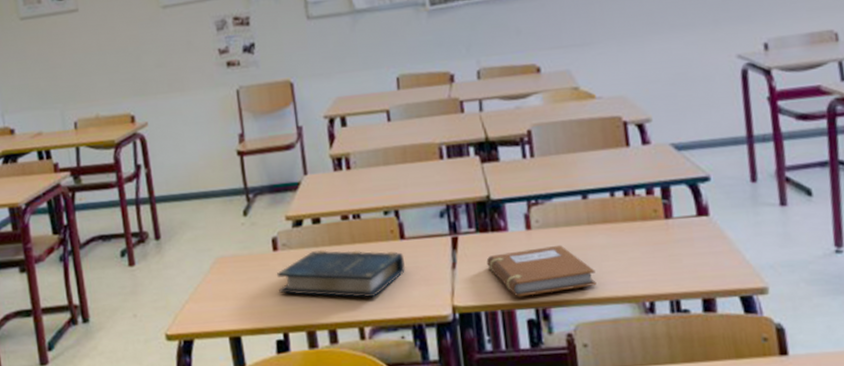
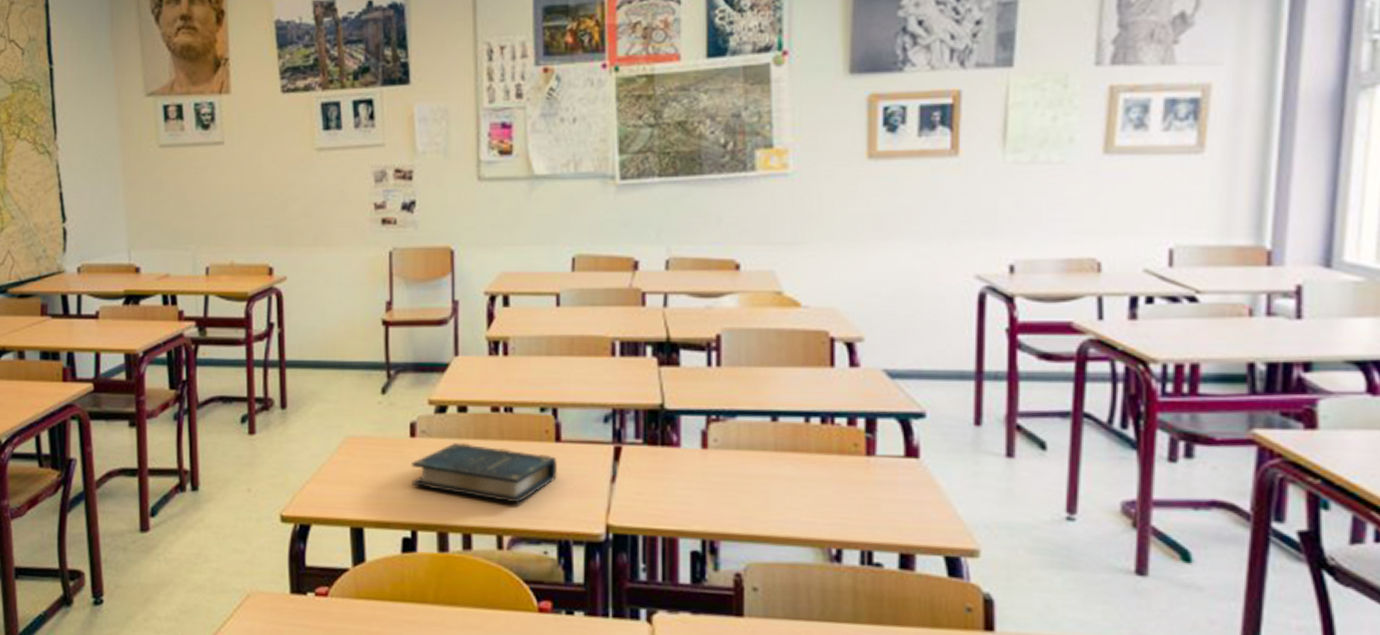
notebook: present [486,244,597,297] -> none [651,470,777,524]

